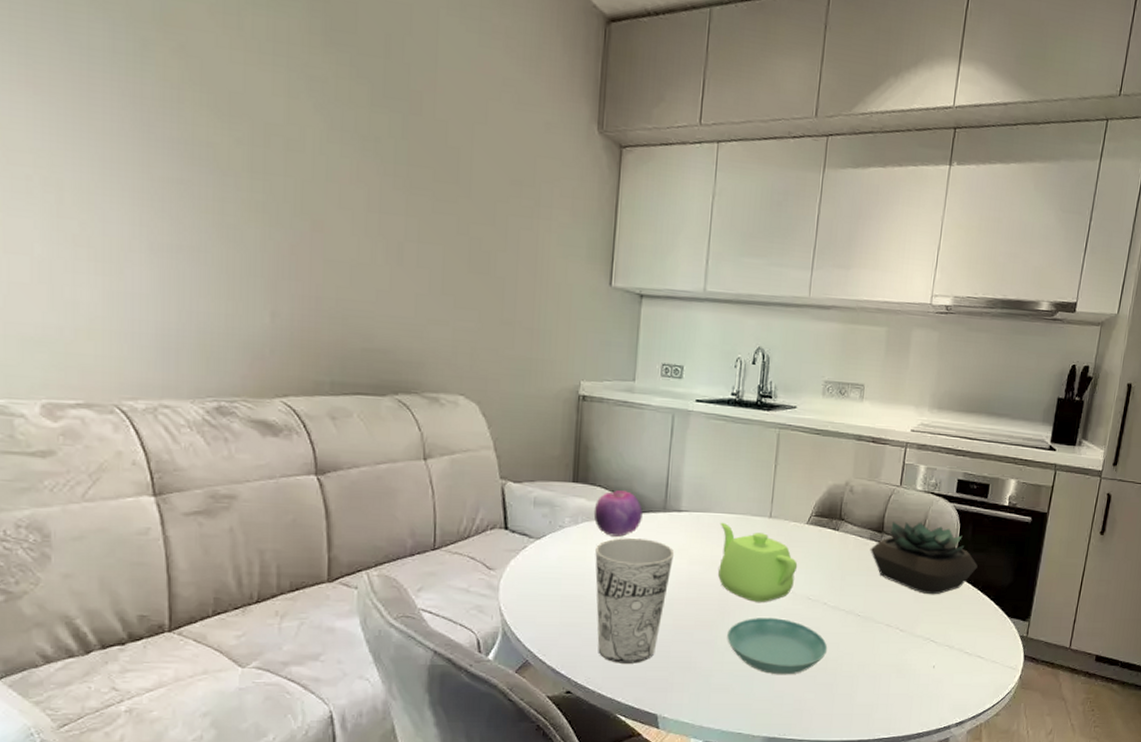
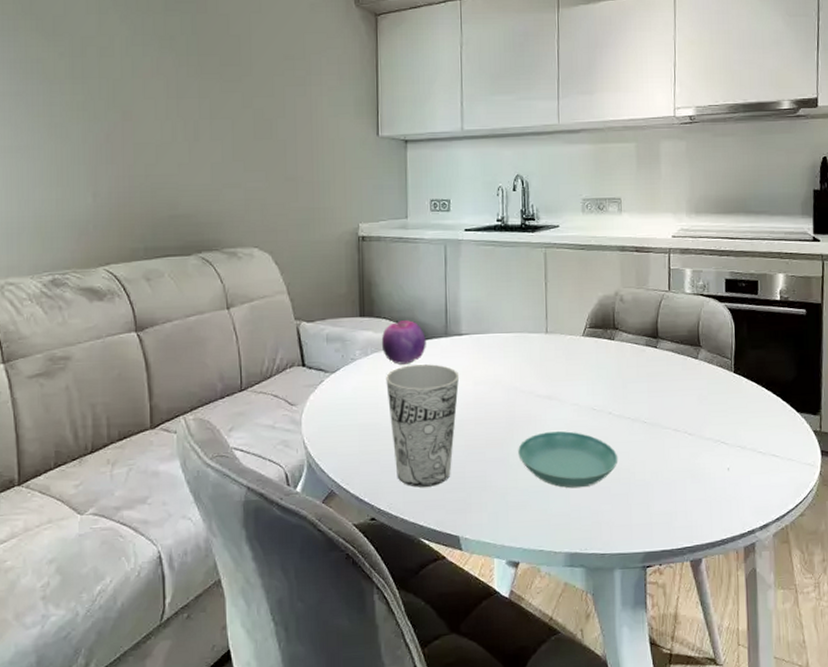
teapot: present [718,522,798,602] -> none [499,341,579,417]
succulent plant: present [870,522,978,595] -> none [647,324,758,396]

